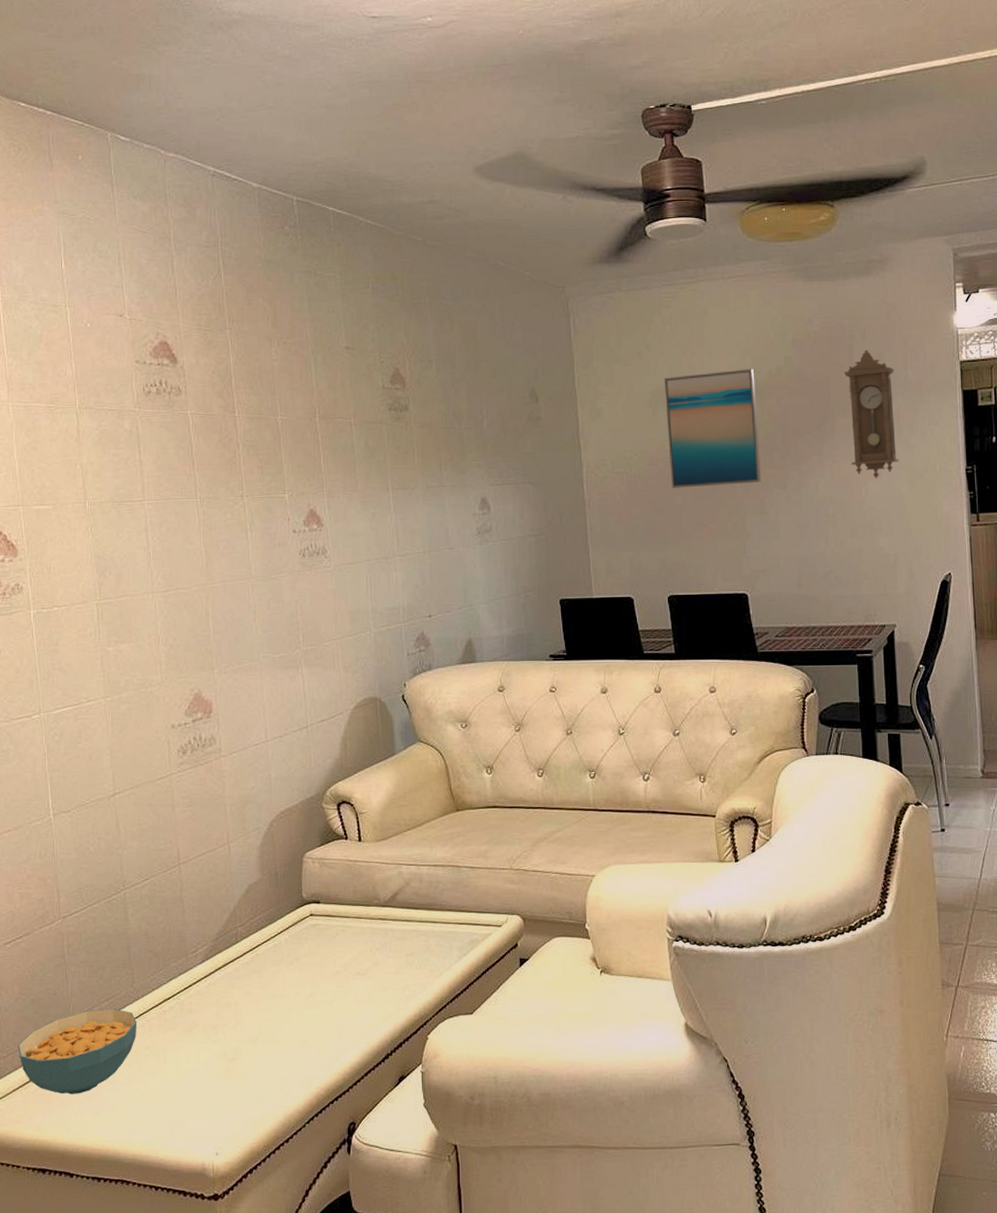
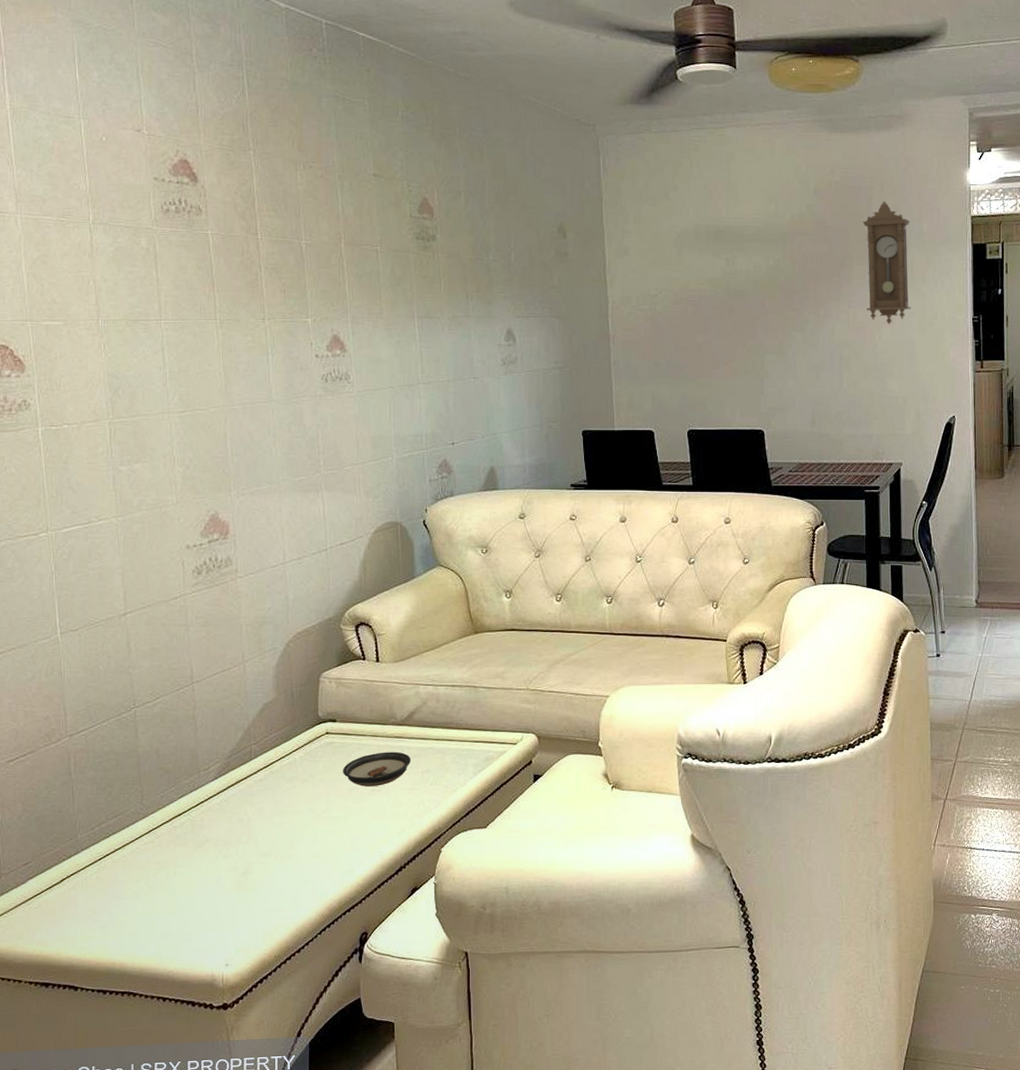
cereal bowl: present [17,1008,138,1094] -> none [20,825,147,910]
saucer: none [328,934,395,970] -> present [343,751,411,787]
wall art: present [664,369,762,488] -> none [690,214,781,327]

